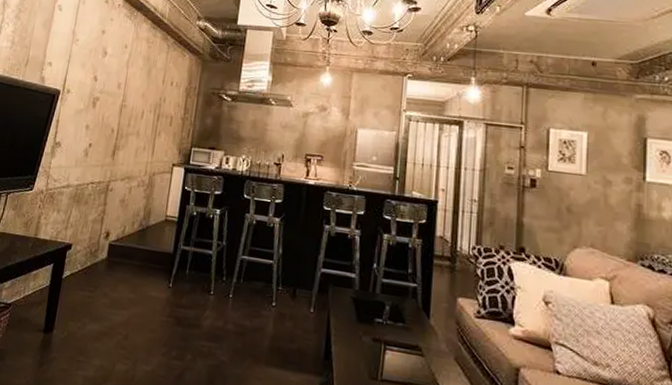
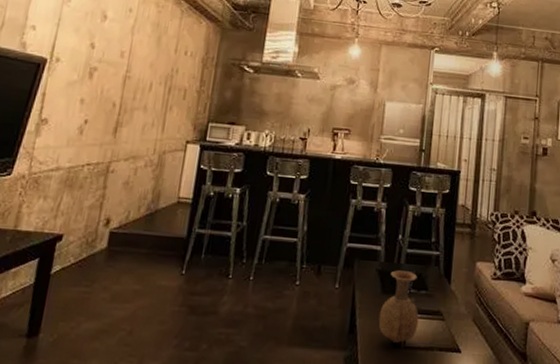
vase: none [354,299,396,375] -> present [378,270,419,343]

